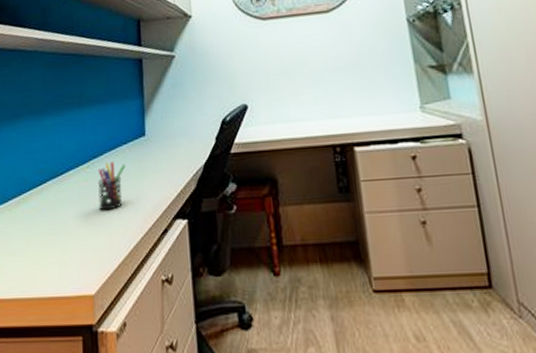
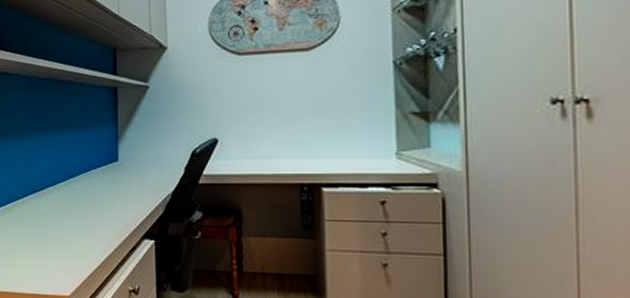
pen holder: present [98,162,126,211] -> none [74,183,100,226]

